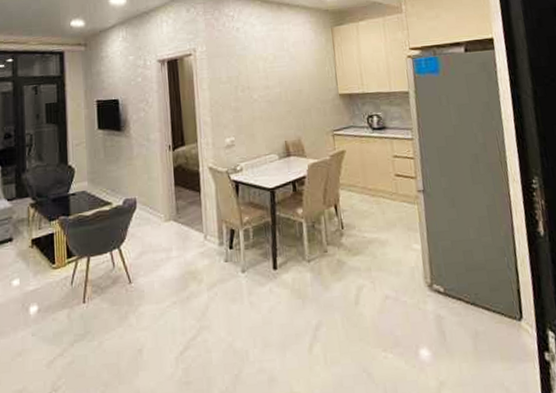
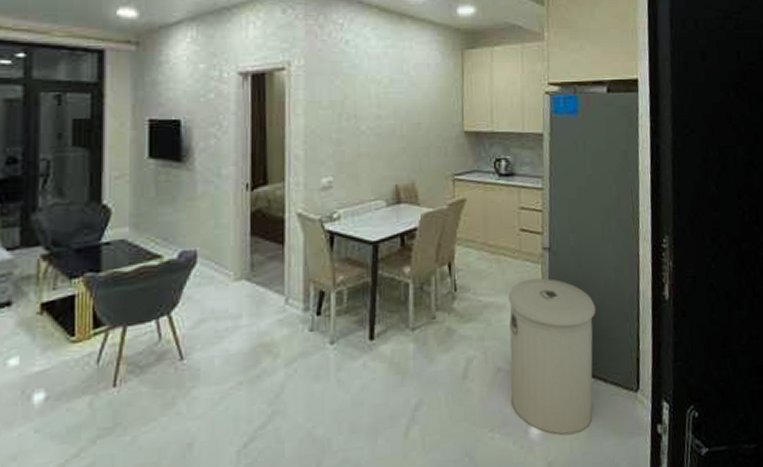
can: none [390,216,479,358] -> present [508,278,596,435]

